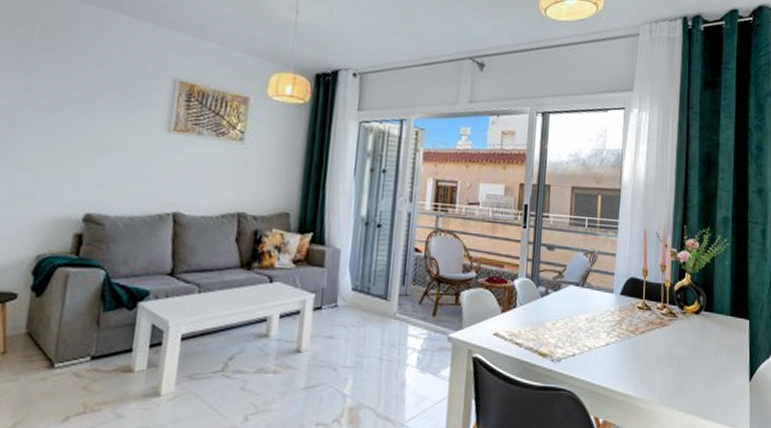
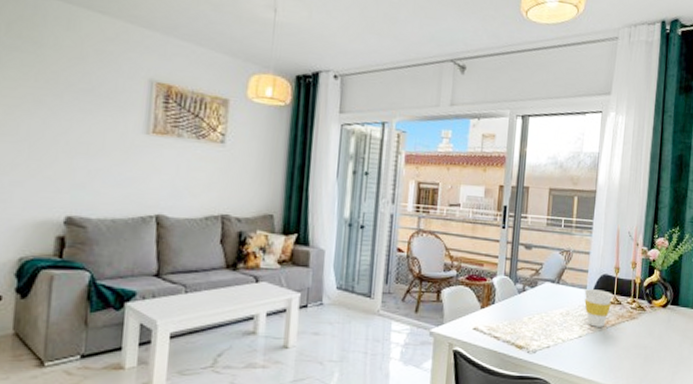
cup: none [610,293,642,335] -> present [584,289,613,327]

